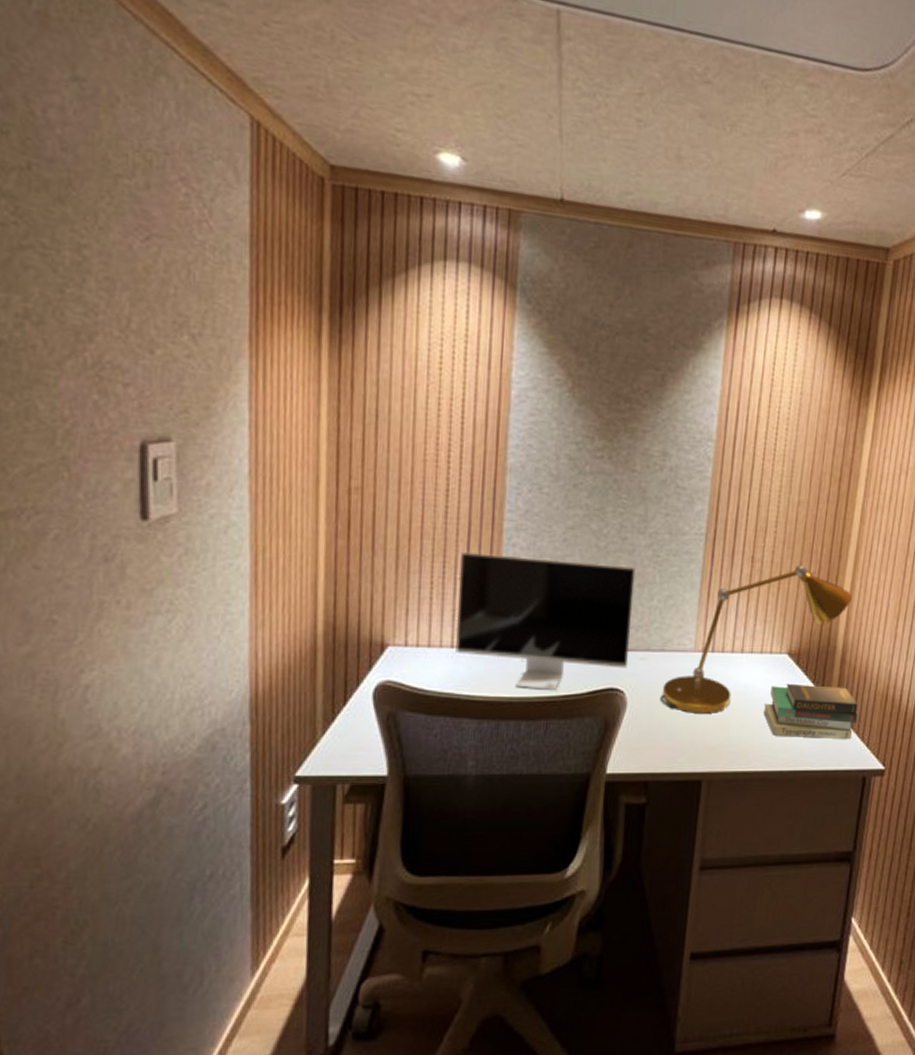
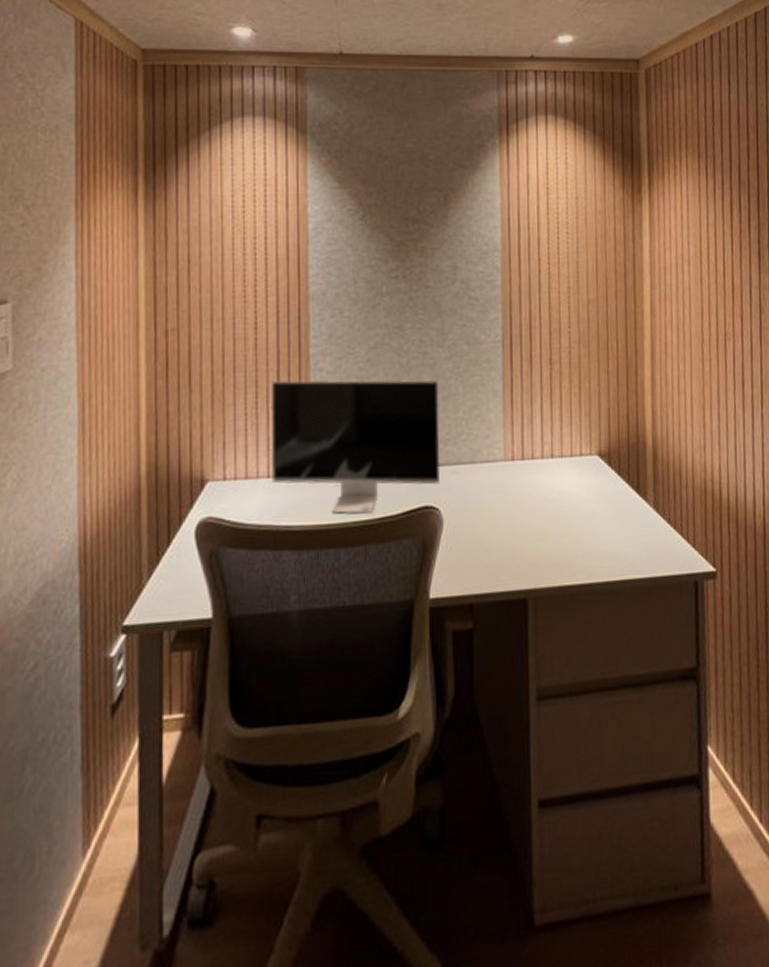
desk lamp: present [660,564,852,713] -> none [476,362,654,526]
books: present [763,683,858,740] -> none [581,485,680,544]

